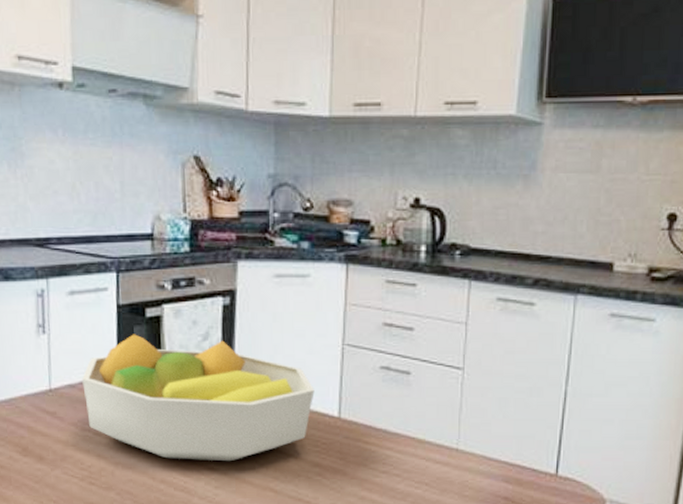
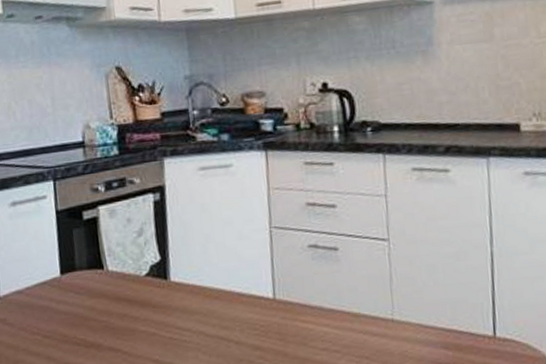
fruit bowl: present [82,334,315,462] -> none [28,235,248,355]

